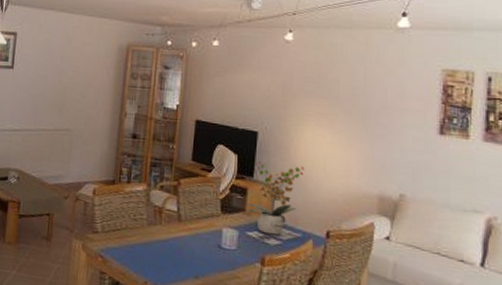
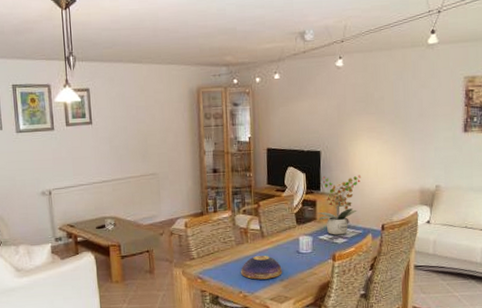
decorative bowl: none [149,241,198,273] -> present [241,255,282,280]

